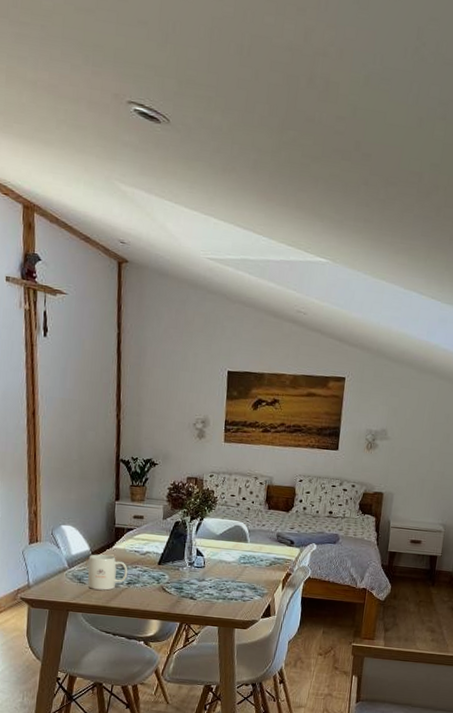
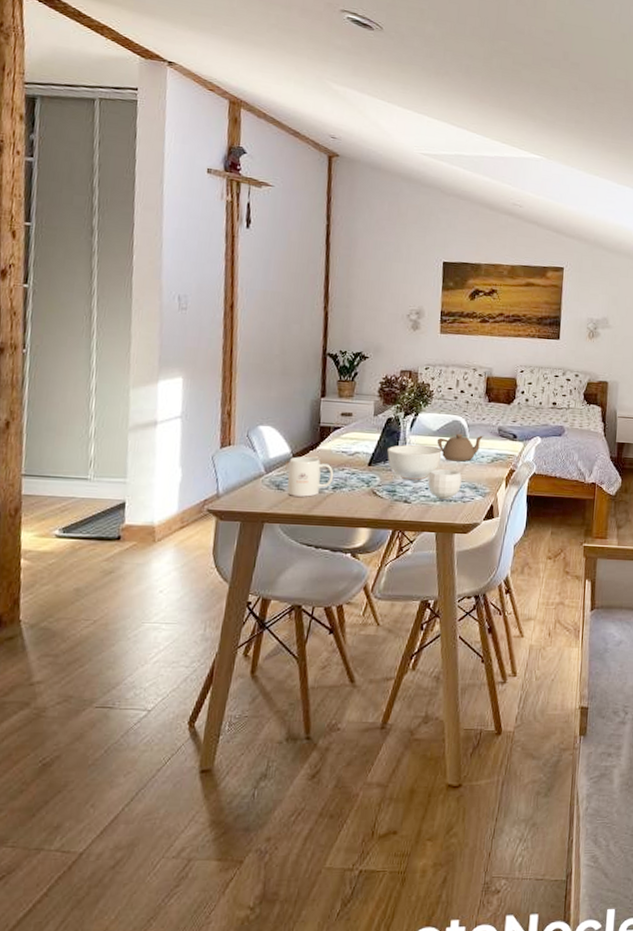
bowl: none [175,546,225,580] -> present [387,444,442,481]
cup: none [211,569,242,598] -> present [427,468,462,500]
teapot: none [220,538,264,565] -> present [436,433,484,462]

